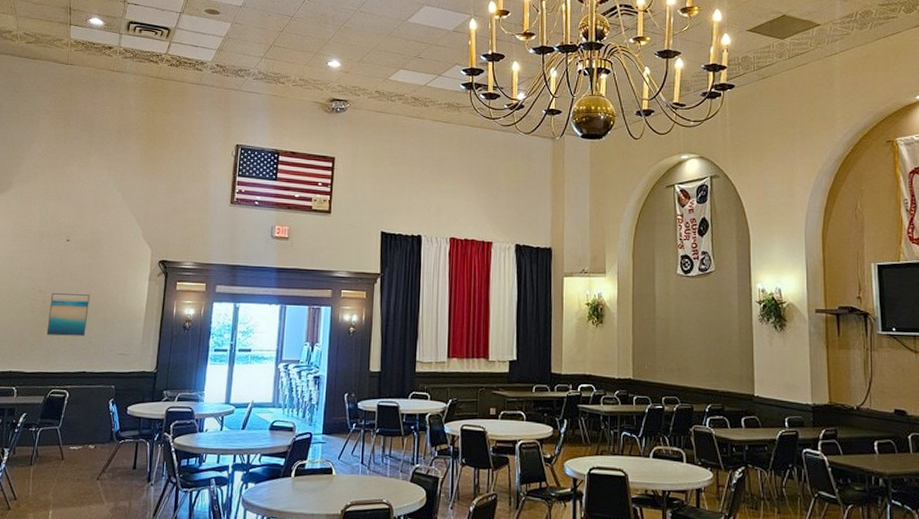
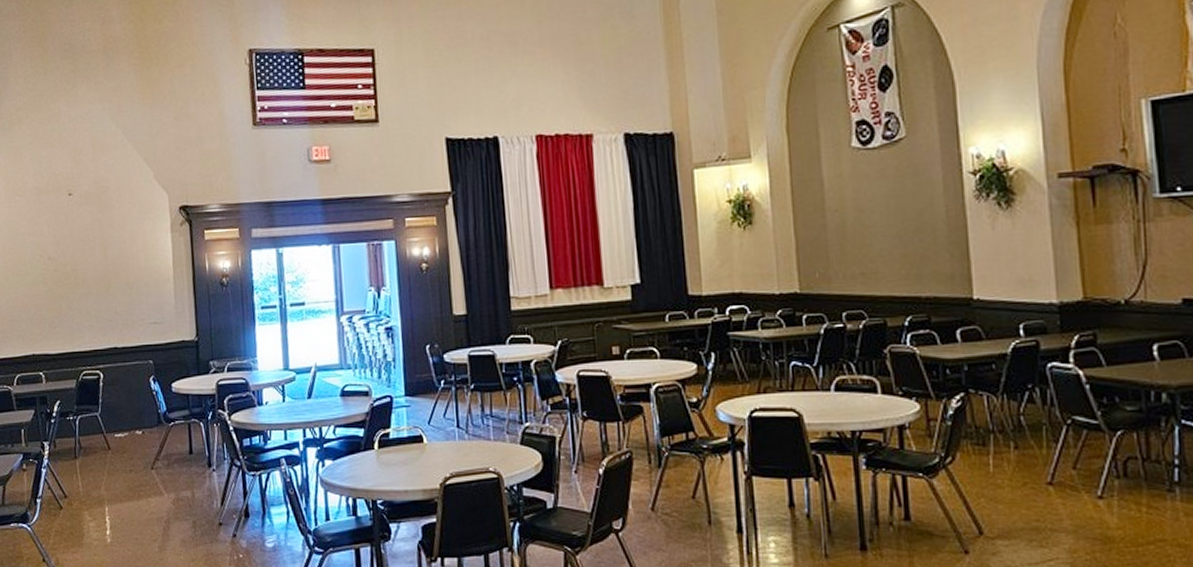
wall art: present [46,292,90,337] -> none [63,257,110,310]

